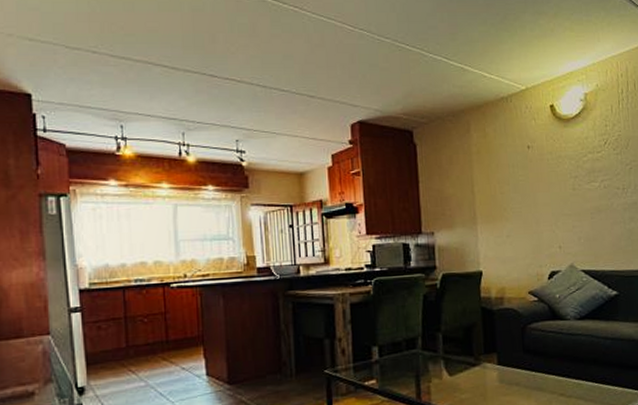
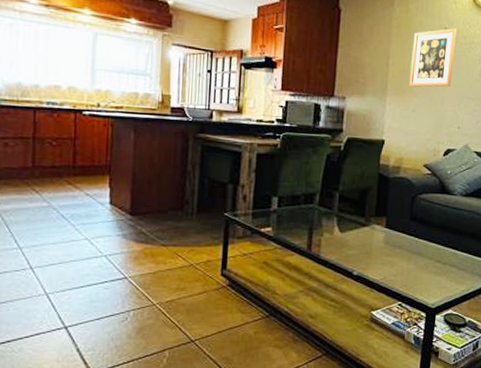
wall art: none [496,145,544,211] -> present [409,28,456,87]

